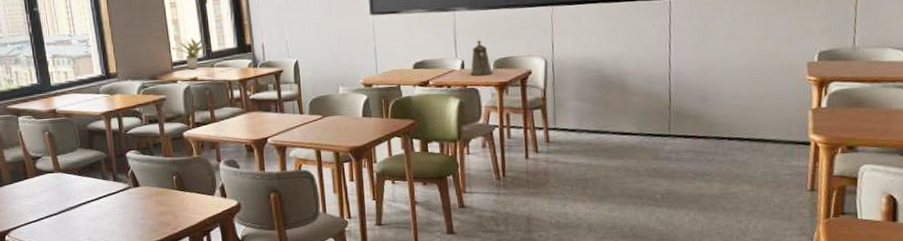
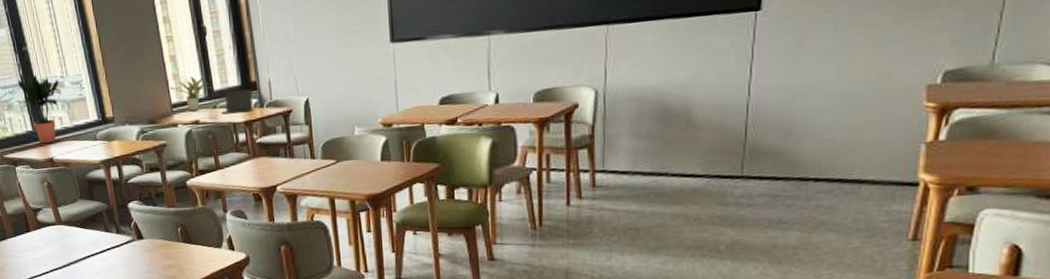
potted plant: none [26,32,68,96] -> present [16,74,62,144]
laptop: none [219,51,248,73] -> present [222,89,254,115]
coffee pot: present [471,40,492,77] -> none [506,68,531,112]

